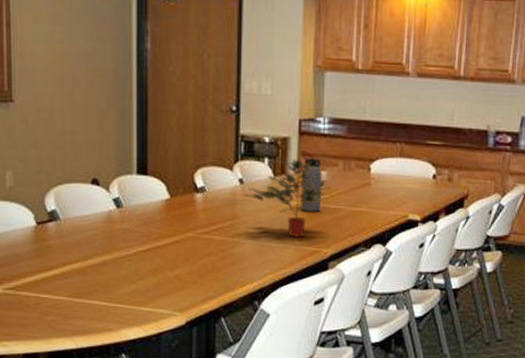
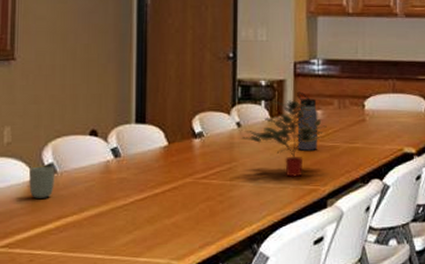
cup: none [33,212,58,244] -> present [29,166,55,198]

